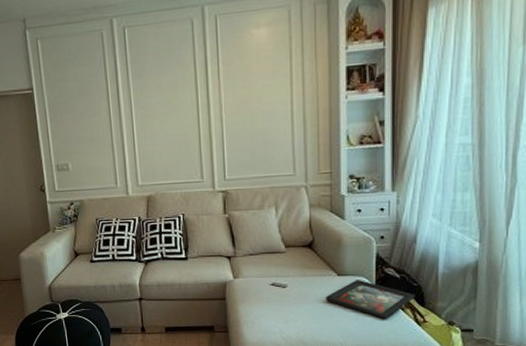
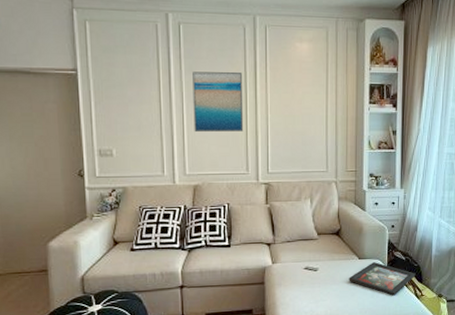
wall art: none [140,71,196,141] -> present [193,71,244,133]

